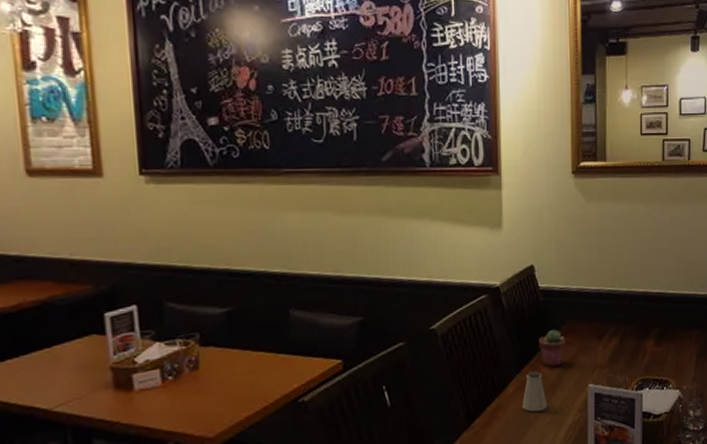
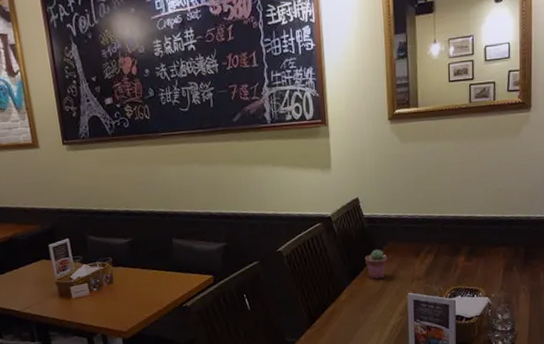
saltshaker: present [522,371,548,412] -> none [353,282,374,315]

